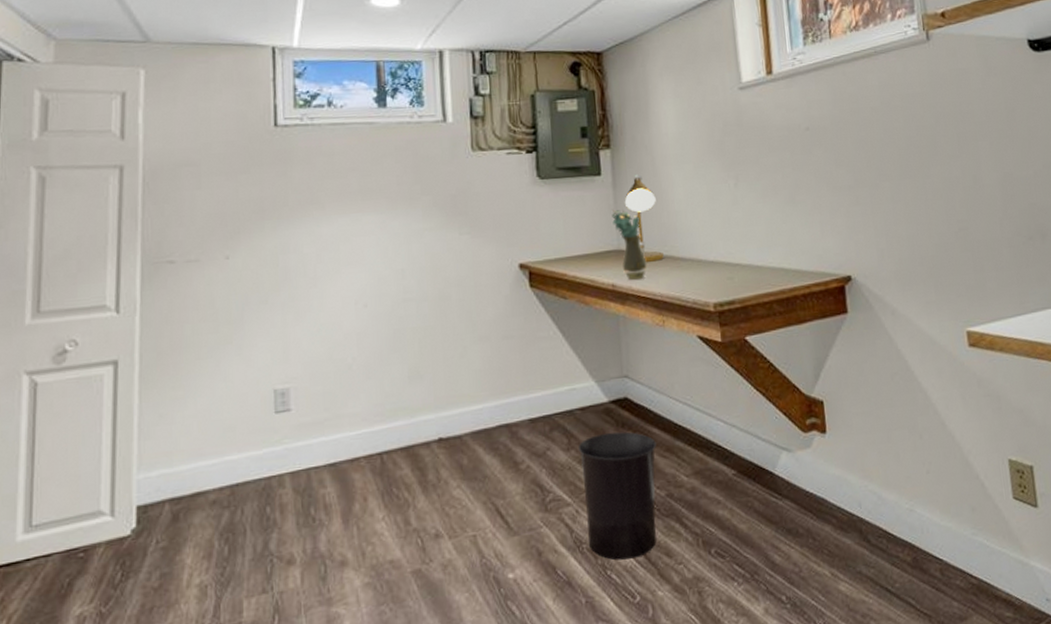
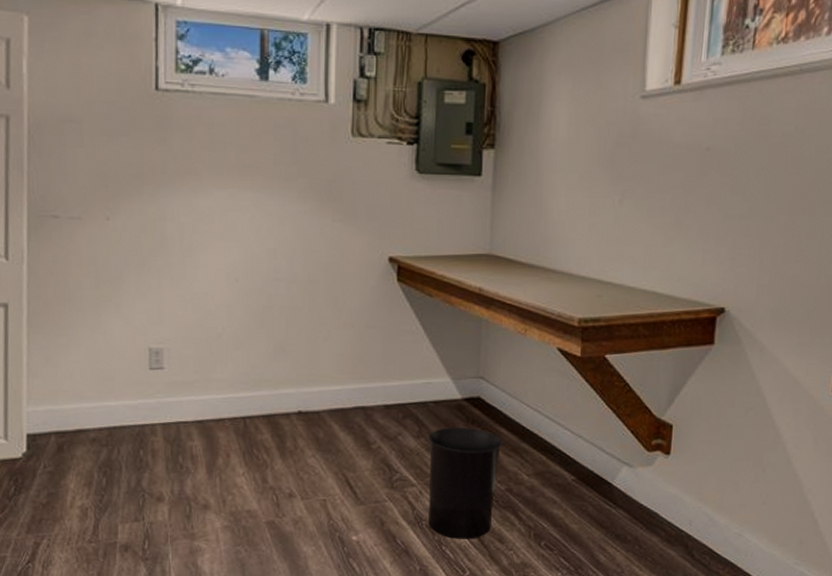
vase: present [612,209,647,281] -> none [487,212,517,287]
desk lamp: present [622,173,664,262] -> none [492,178,535,270]

